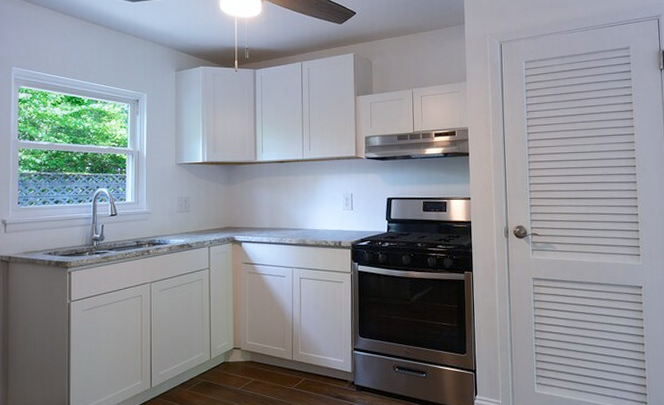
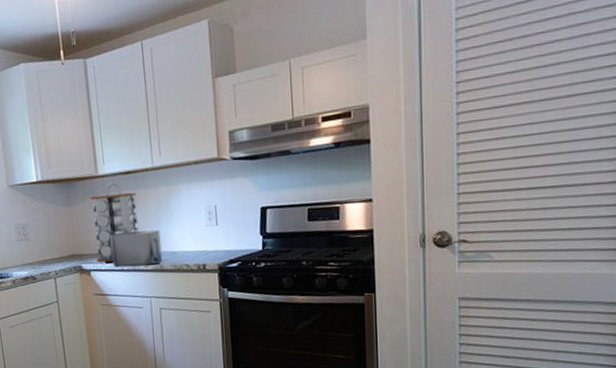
spice rack: none [248,168,288,236] -> present [90,182,139,263]
toaster: none [261,210,305,241] -> present [109,230,163,268]

